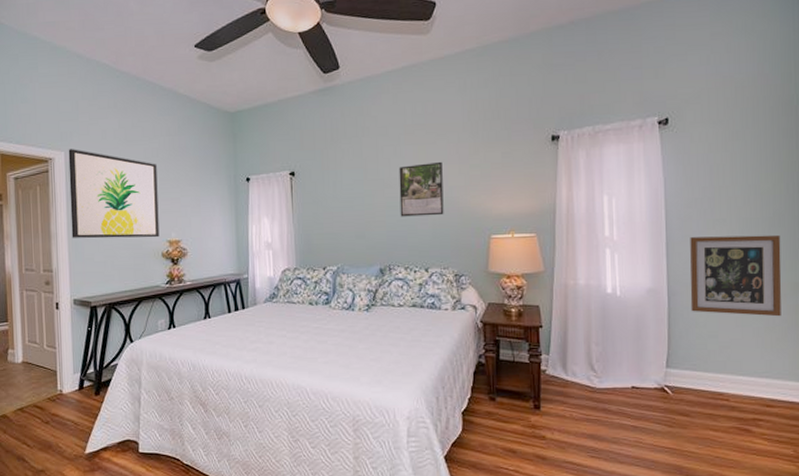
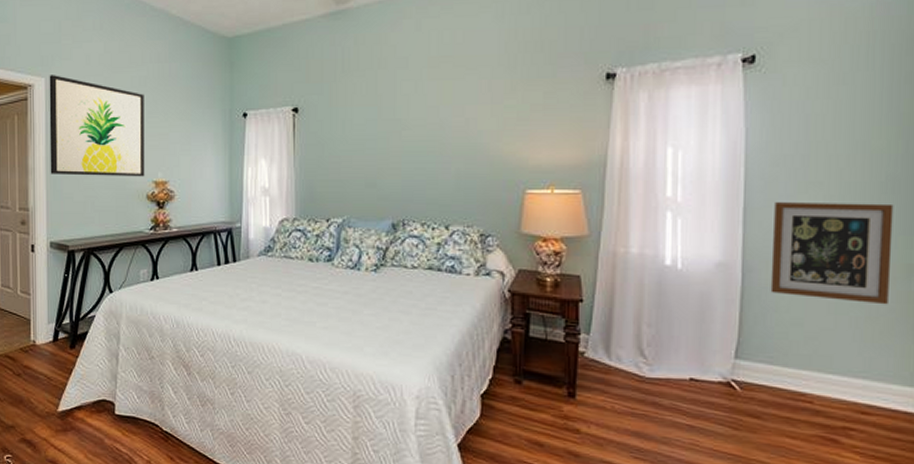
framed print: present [399,161,444,217] -> none [419,100,471,164]

